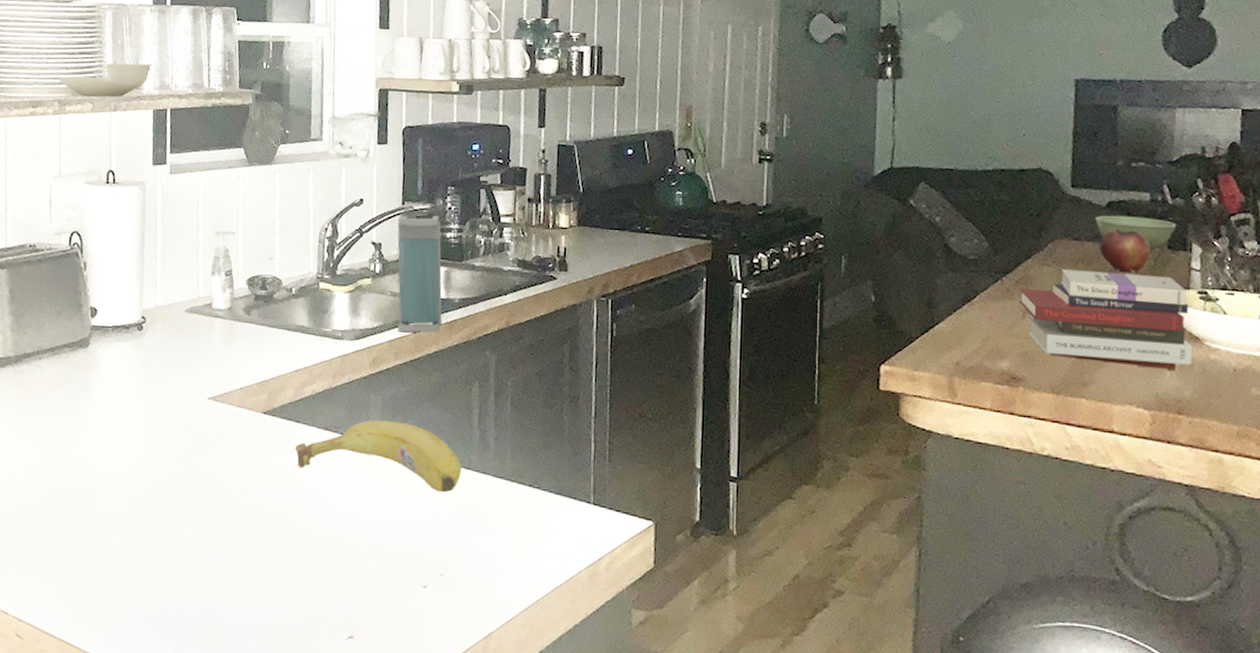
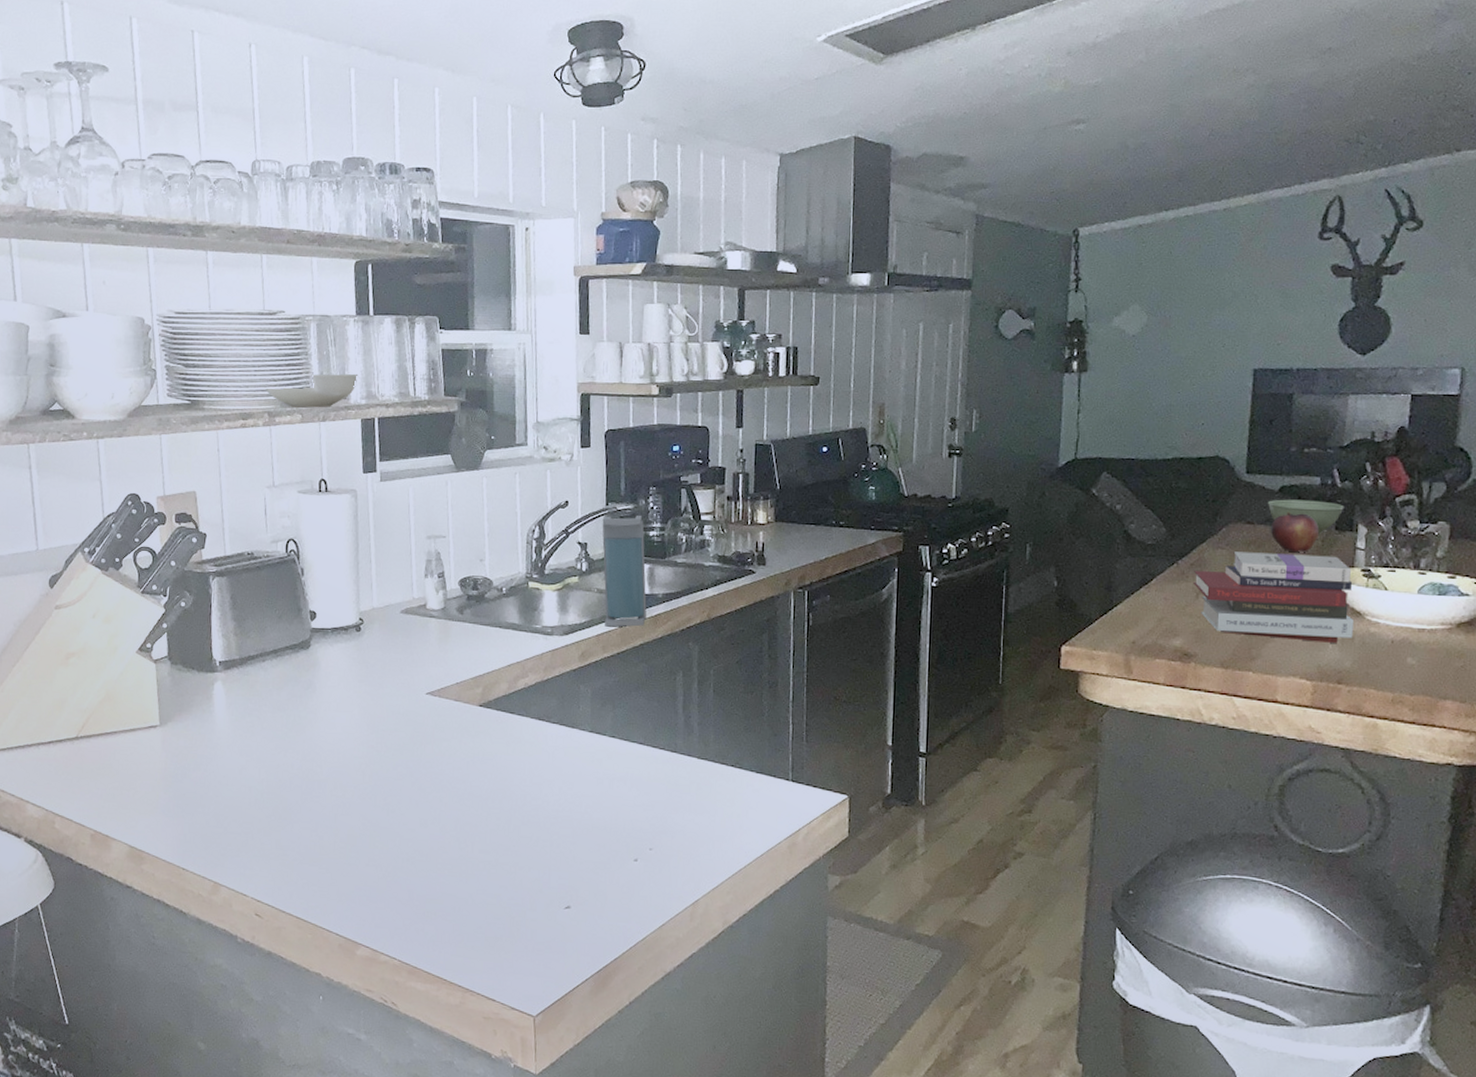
fruit: present [295,419,462,493] -> none [511,709,668,775]

